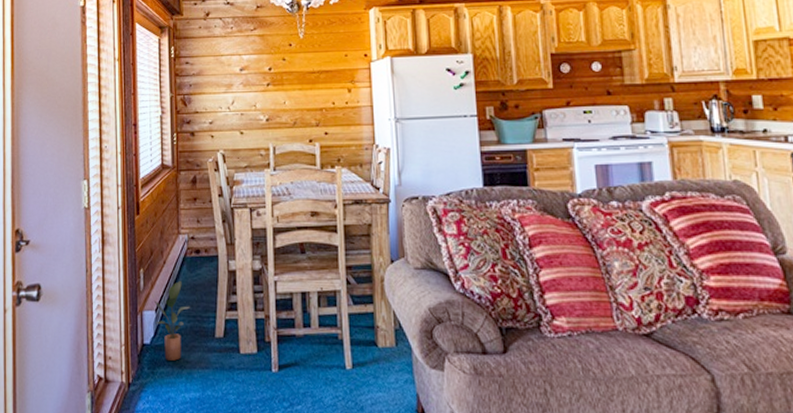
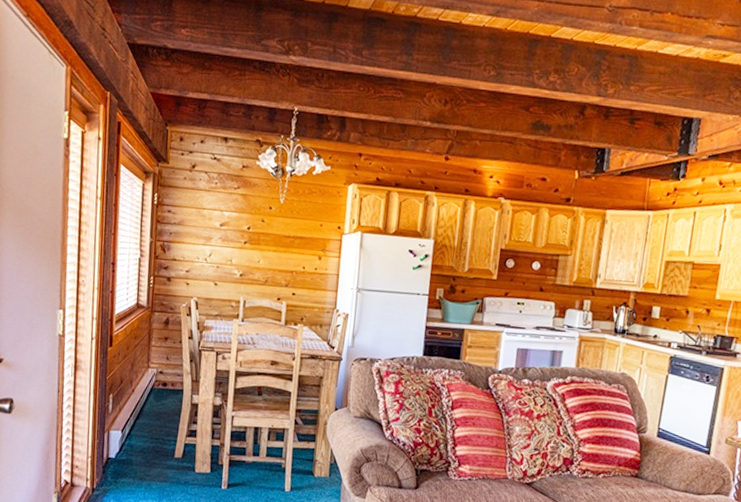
potted plant: present [154,280,191,362] -> none [121,407,154,474]

